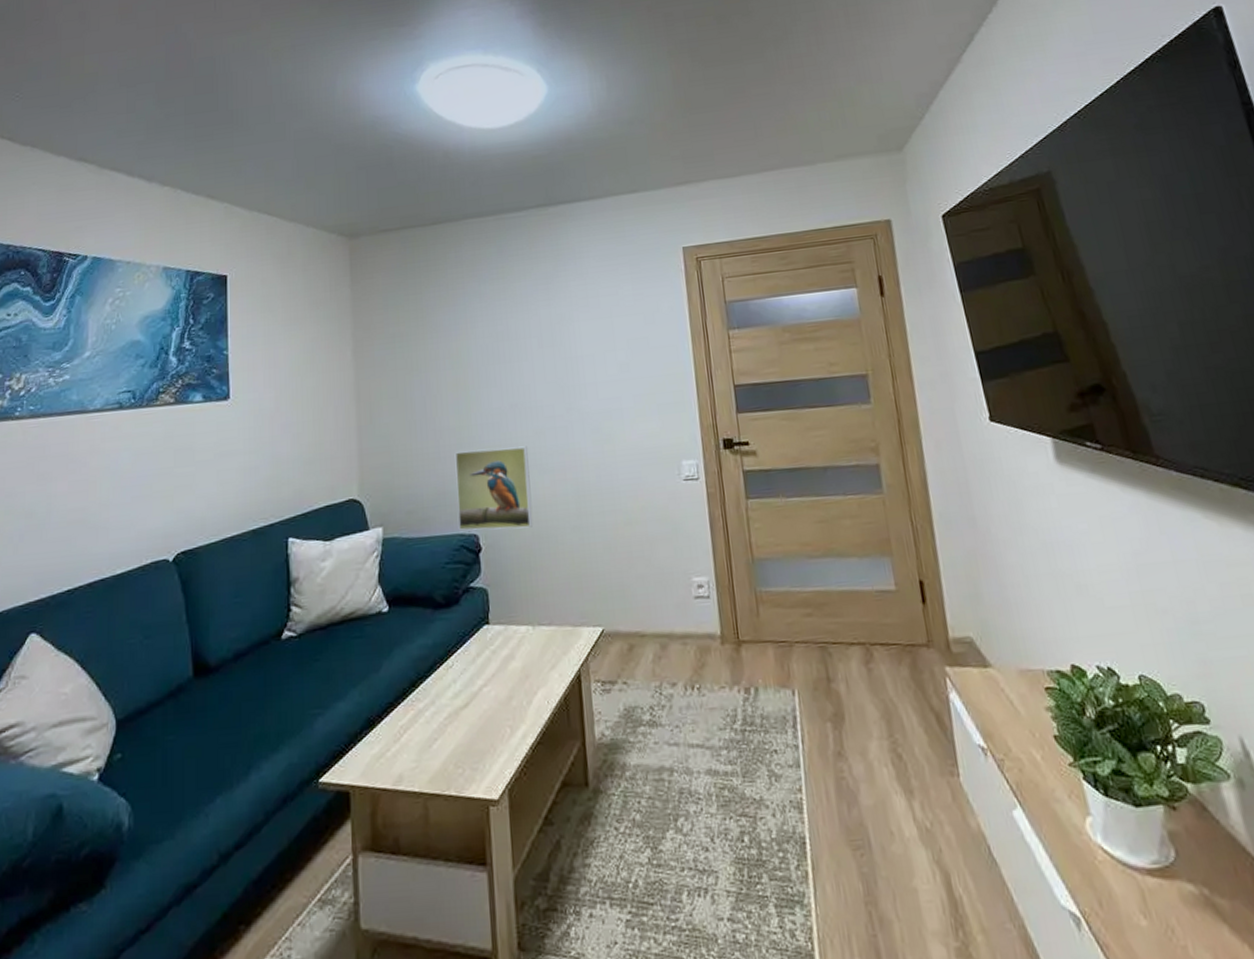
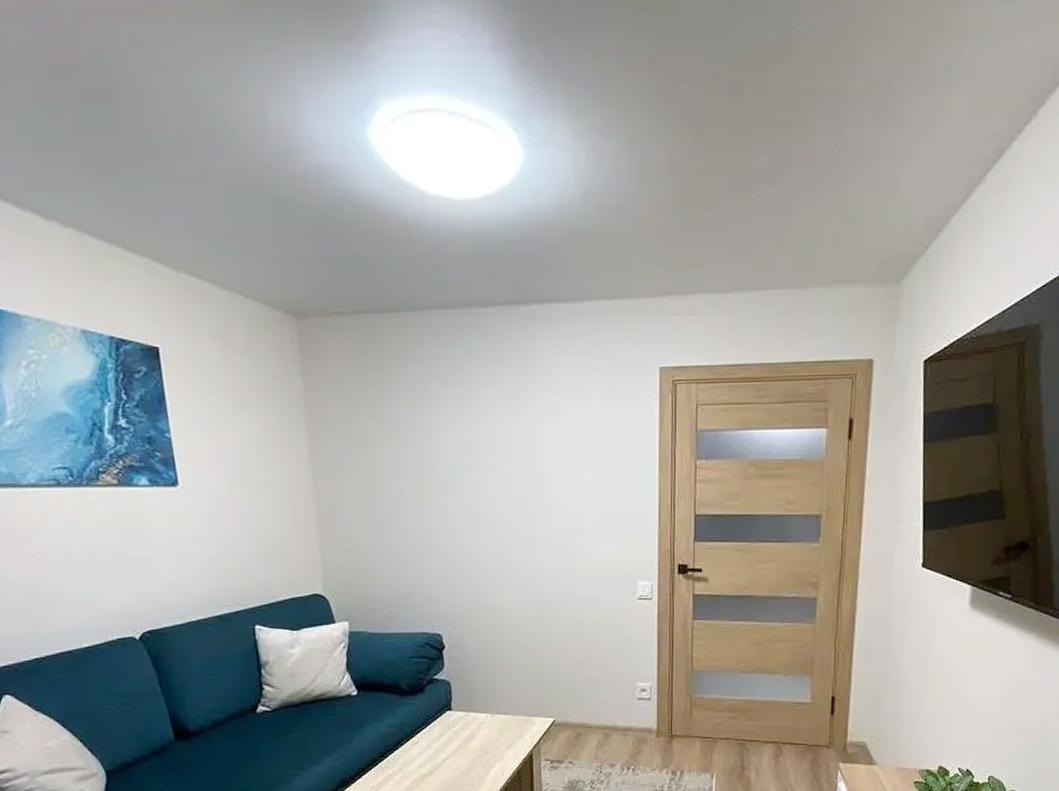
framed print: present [454,446,533,531] -> none [418,556,494,632]

